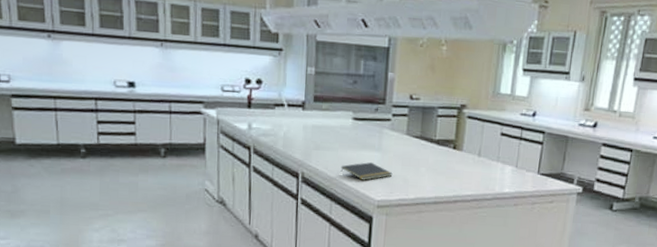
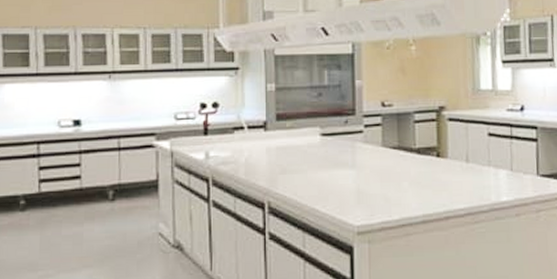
notepad: present [340,162,393,180] -> none [312,182,371,204]

